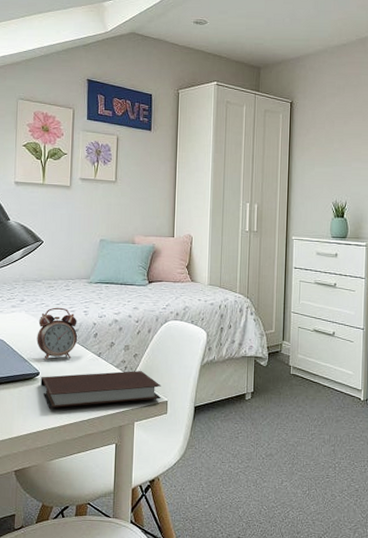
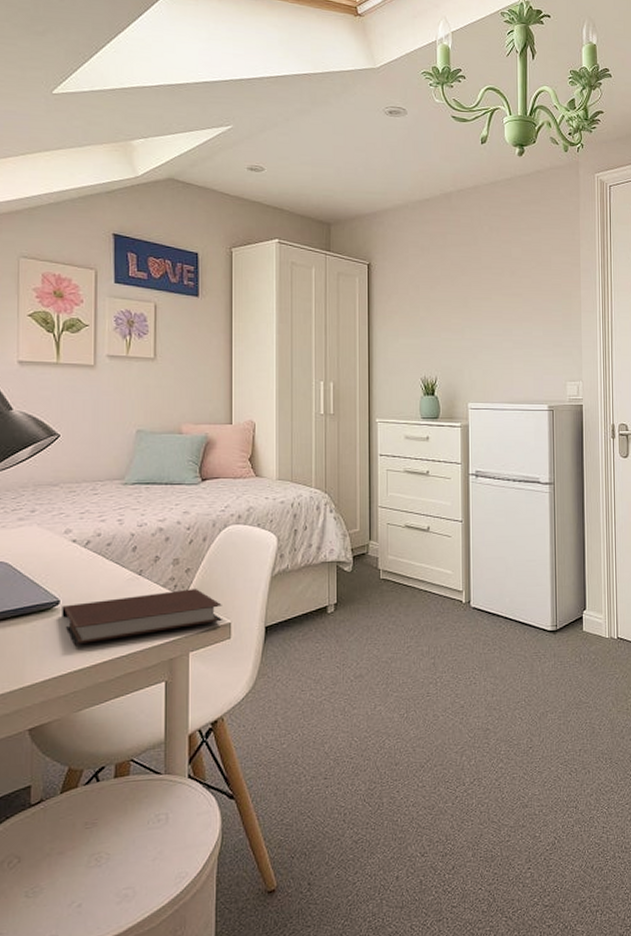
alarm clock: present [36,307,78,360] -> none [54,517,111,584]

